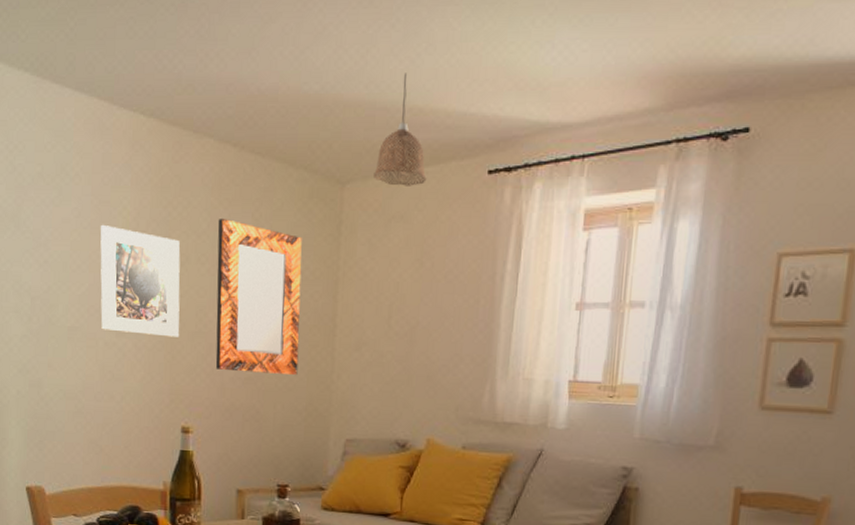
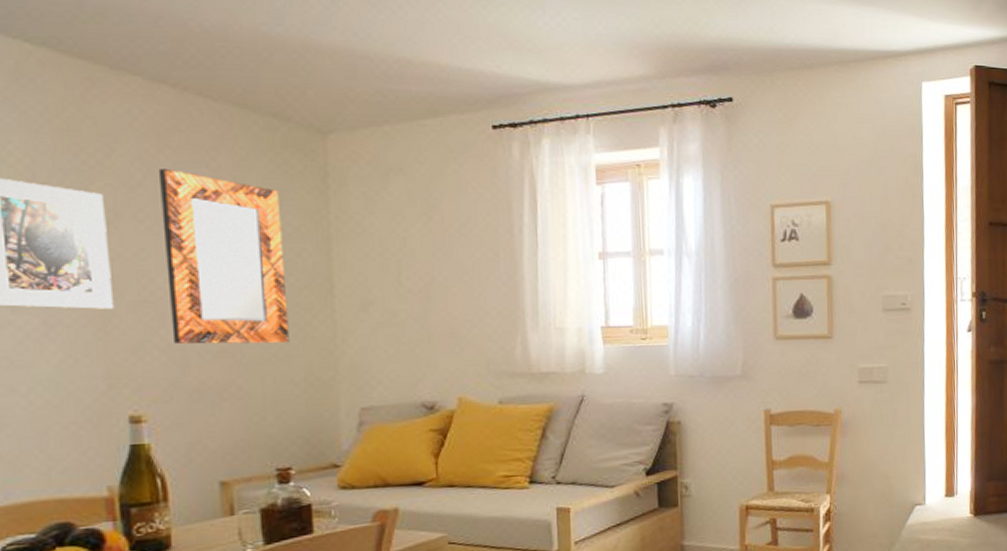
pendant lamp: present [373,73,427,186] -> none [361,23,425,139]

